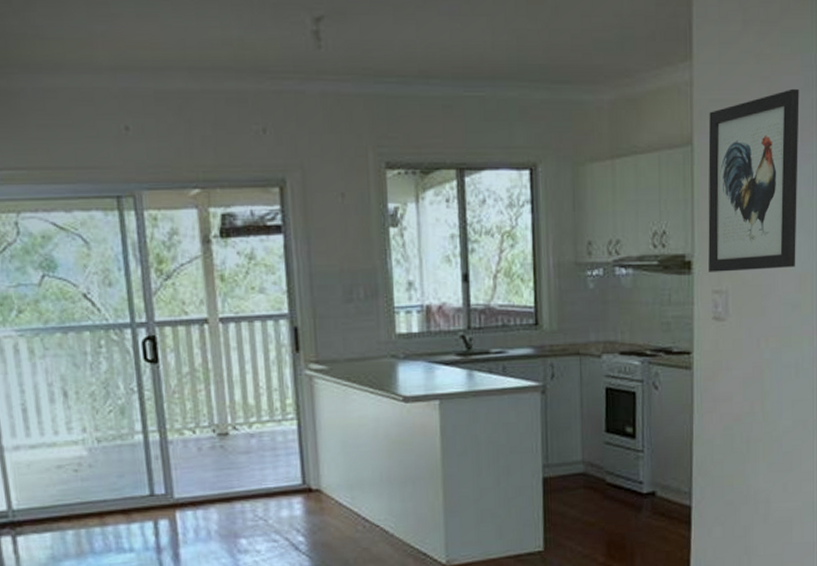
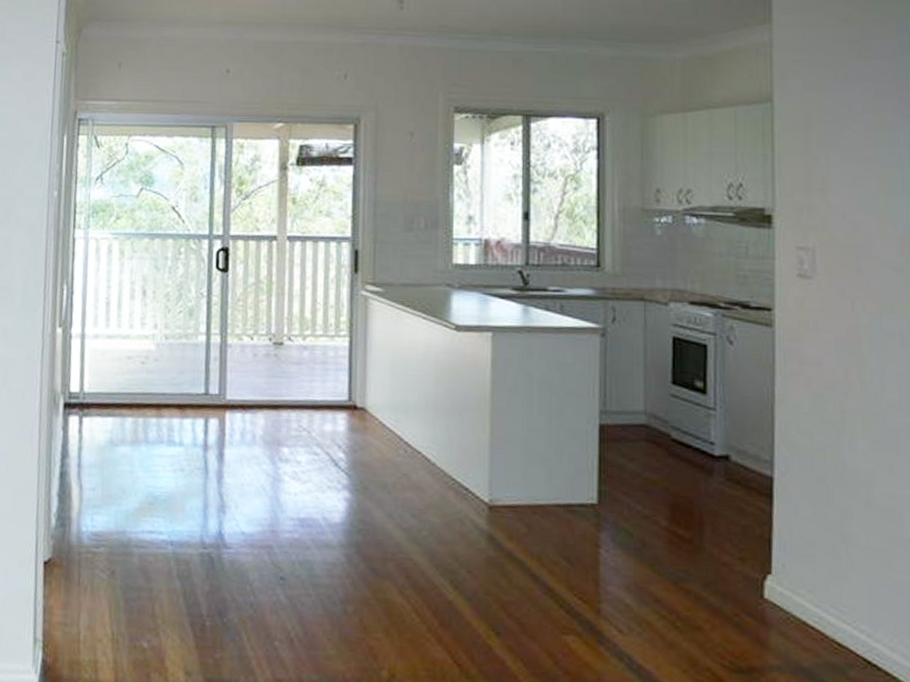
wall art: present [708,88,799,272] -> none [790,51,897,230]

